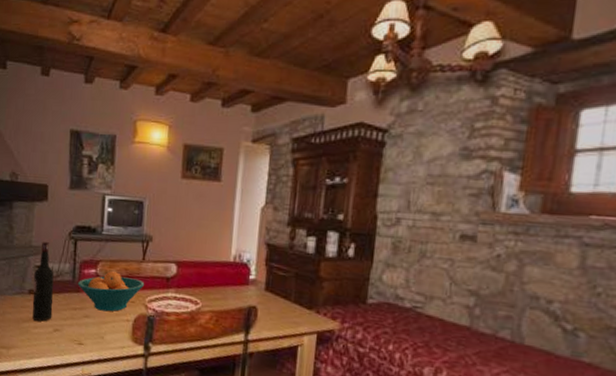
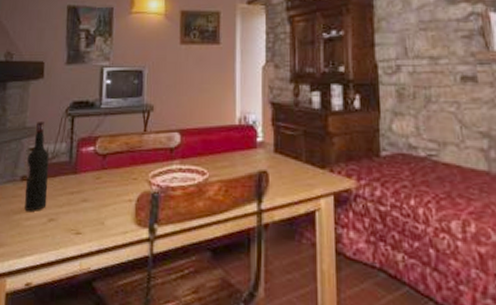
fruit bowl: present [77,271,145,312] -> none [74,147,148,193]

